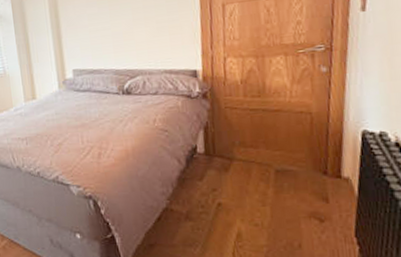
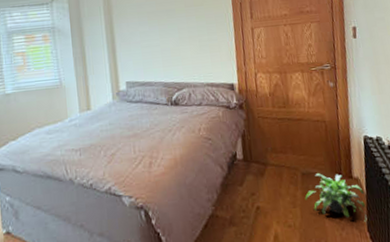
potted plant: none [277,171,356,226] -> present [305,173,367,222]

